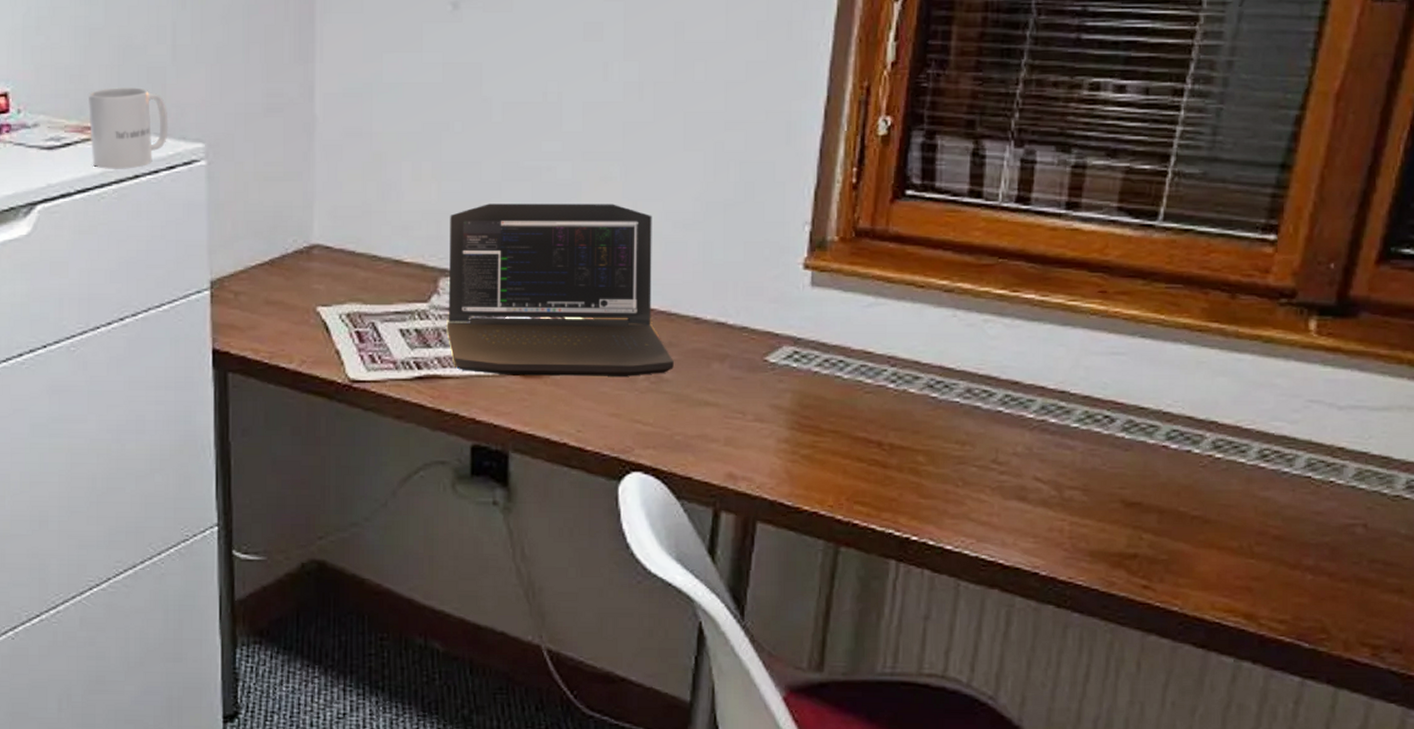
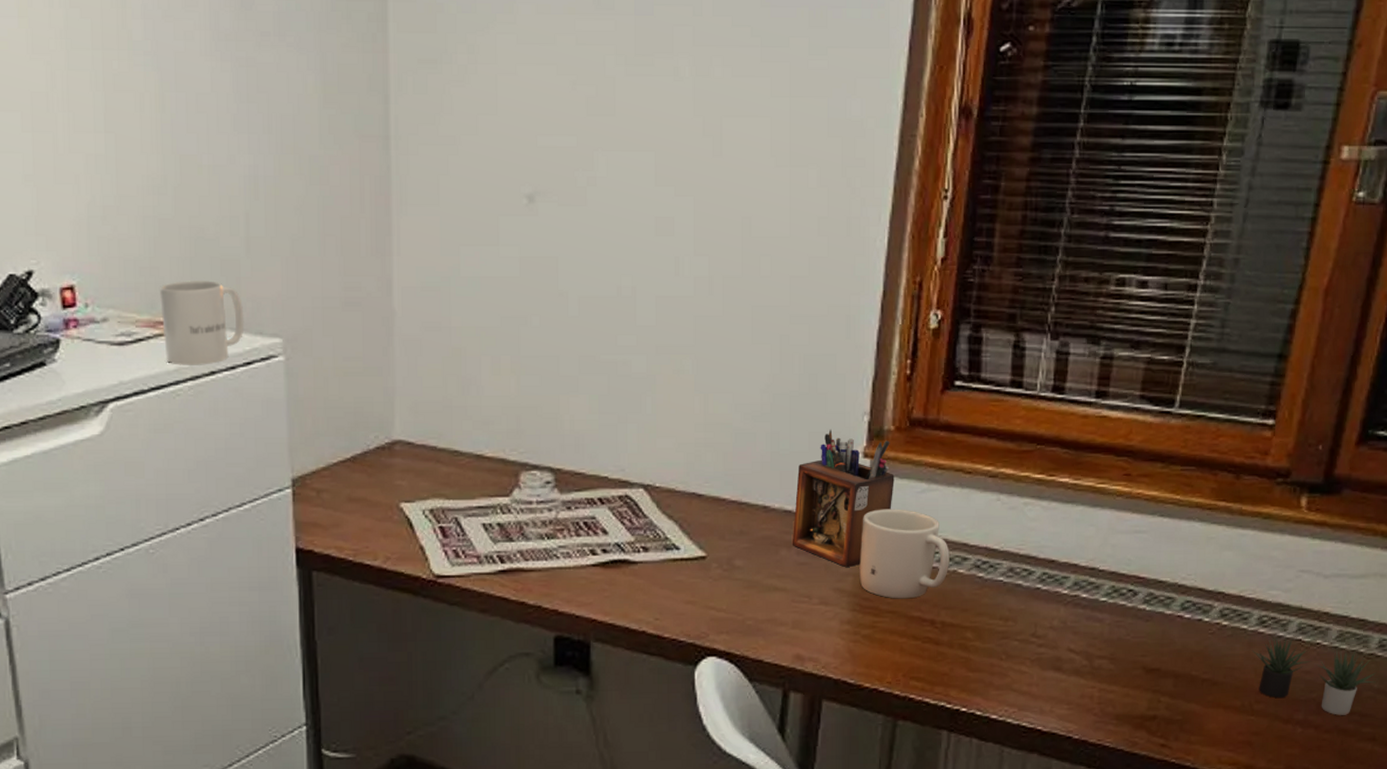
laptop: present [446,203,674,376] -> none [528,396,745,566]
desk organizer: none [725,239,838,384] -> present [792,429,895,568]
mug: none [798,323,899,418] -> present [859,509,950,599]
succulent plant: none [1252,474,1403,563] -> present [1253,638,1376,715]

